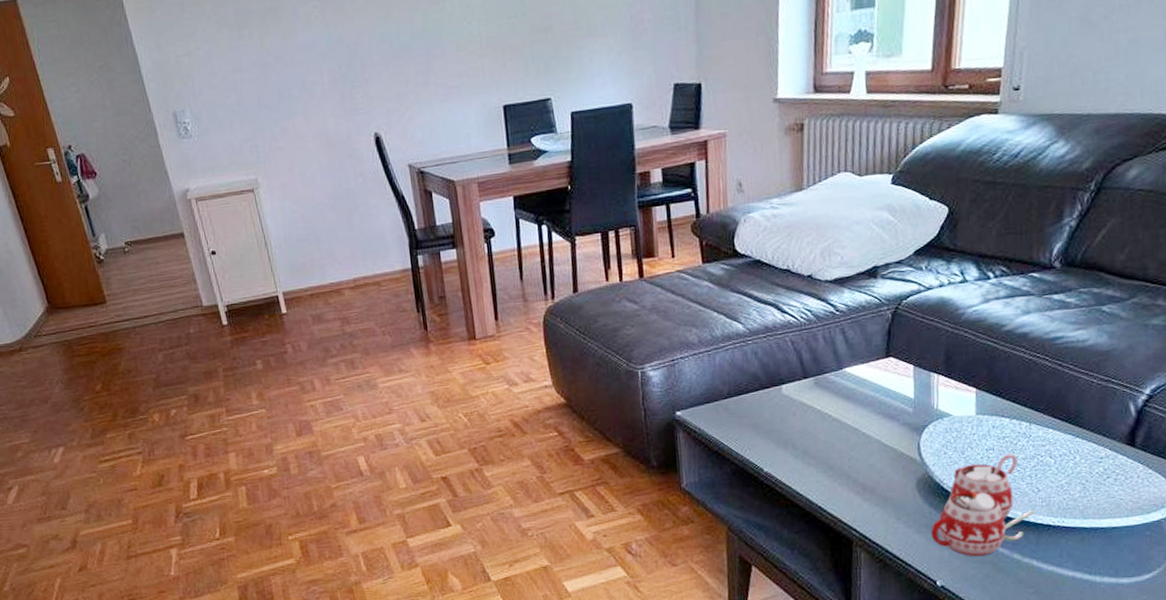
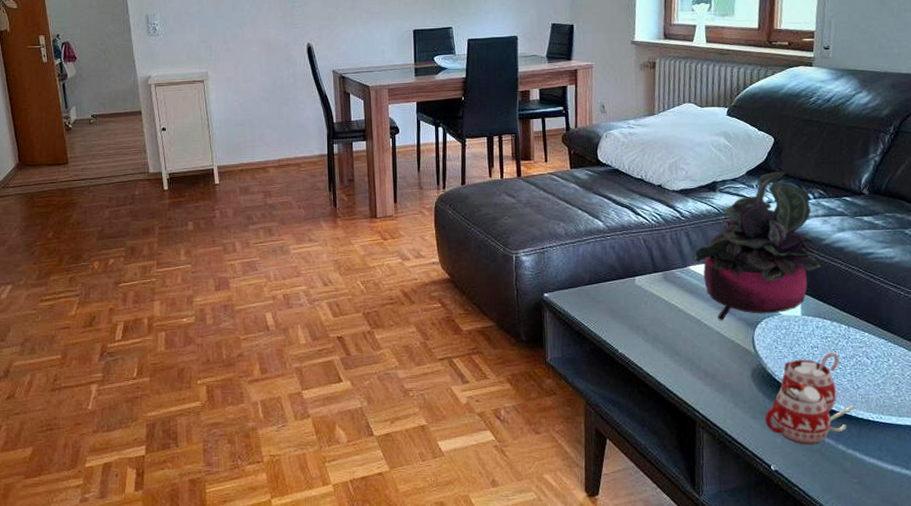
potted plant: none [849,246,1001,428] -> present [692,171,821,321]

